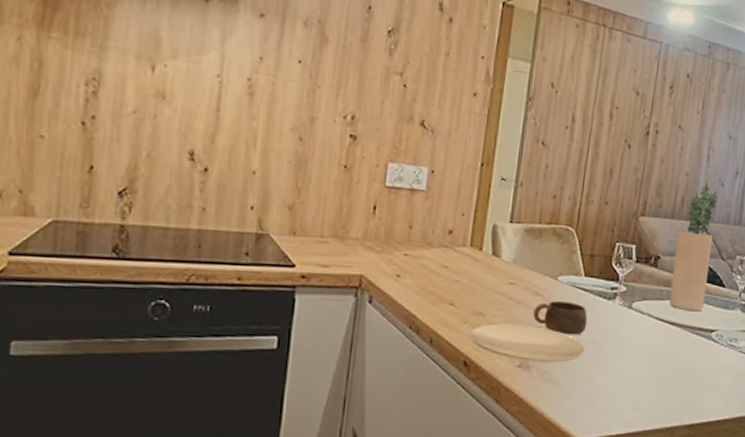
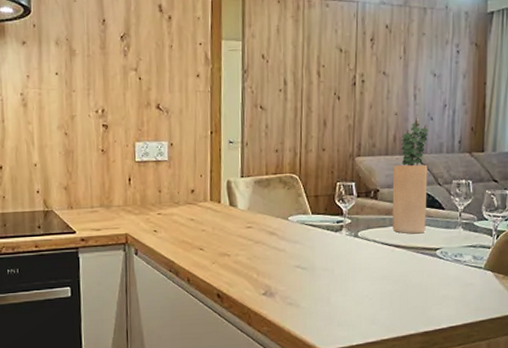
plate: present [470,323,585,363] -> none [219,260,319,290]
cup: present [533,301,588,335] -> none [271,237,319,265]

